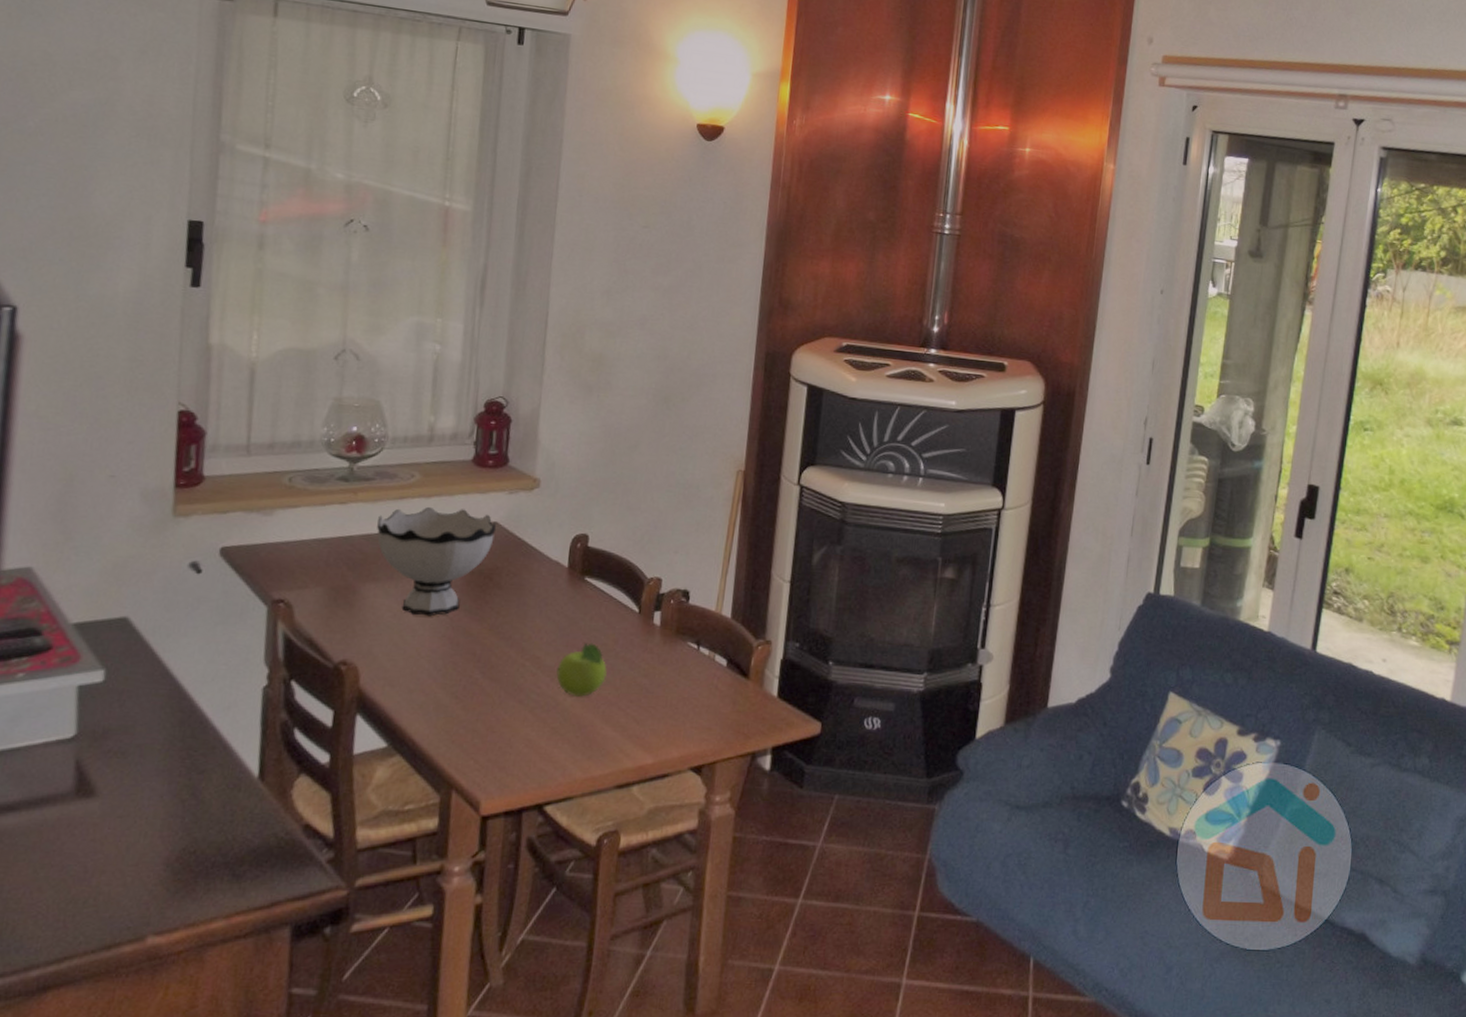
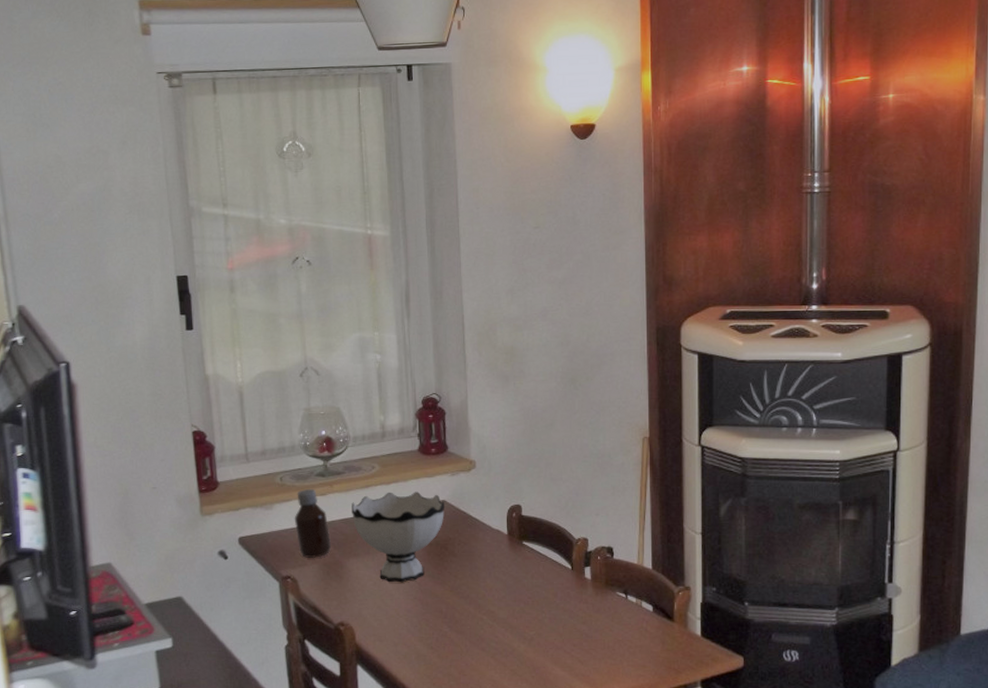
bottle: none [299,494,346,580] -> present [294,488,332,558]
fruit: present [556,642,607,697] -> none [509,597,551,643]

